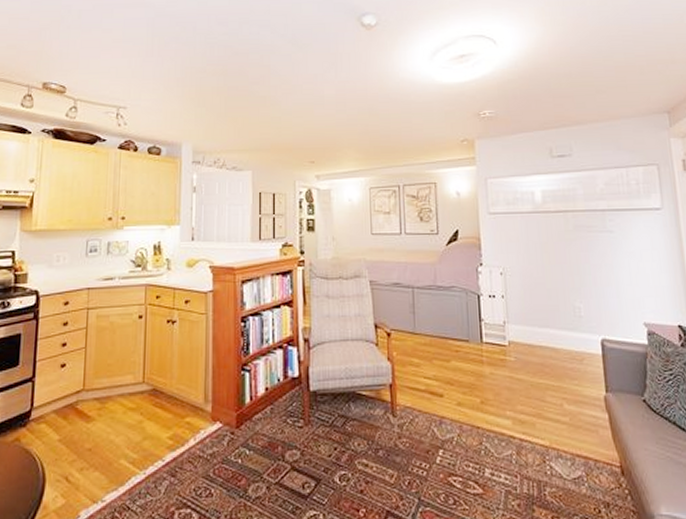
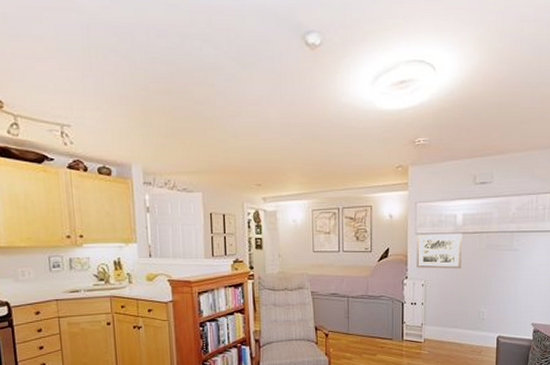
wall art: none [489,212,546,254] -> present [416,233,462,269]

